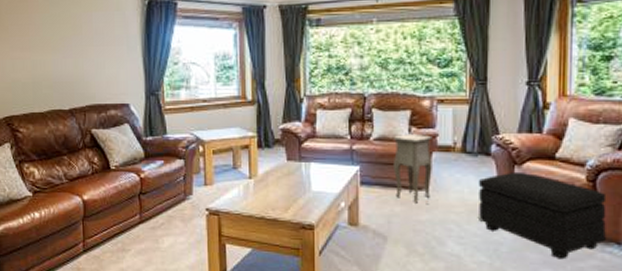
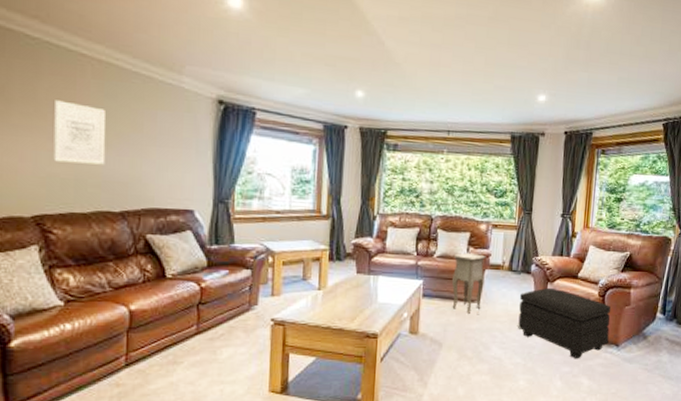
wall art: none [13,13,55,68] -> present [53,100,106,165]

